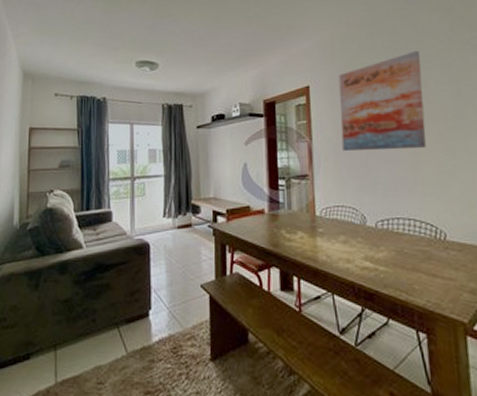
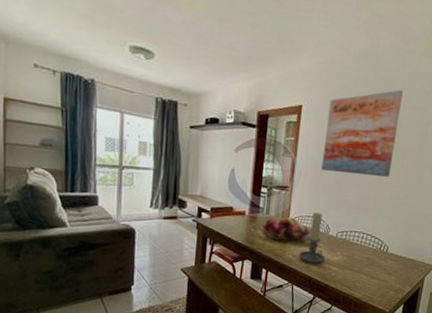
fruit basket: none [283,209,343,241] -> present [260,216,311,242]
candle holder: none [333,200,368,264] -> present [298,212,326,263]

